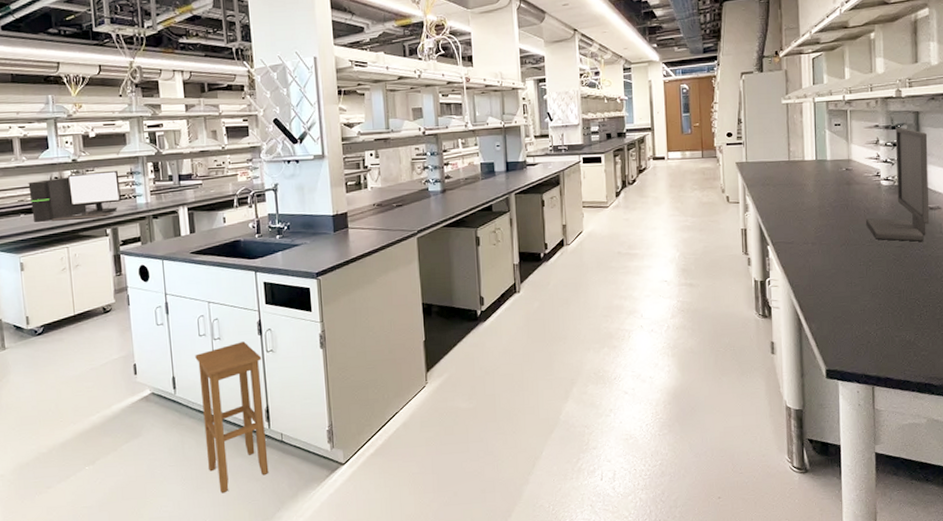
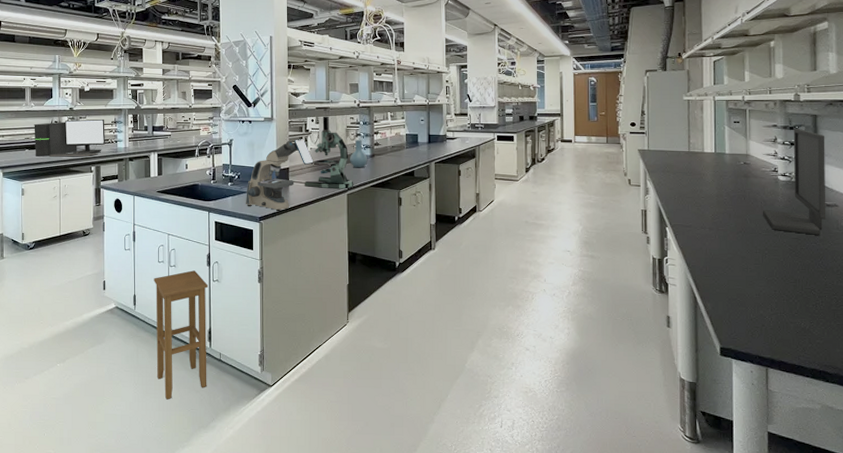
microscope: none [298,177,376,265] -> present [245,139,314,212]
microscope: none [366,148,424,234] -> present [304,116,354,189]
flask: none [418,173,439,207] -> present [350,140,368,168]

